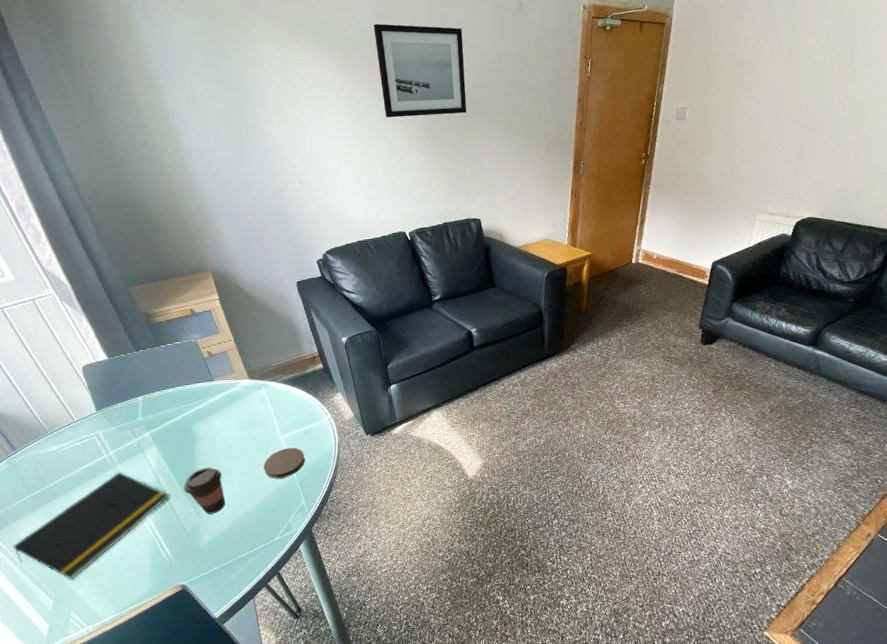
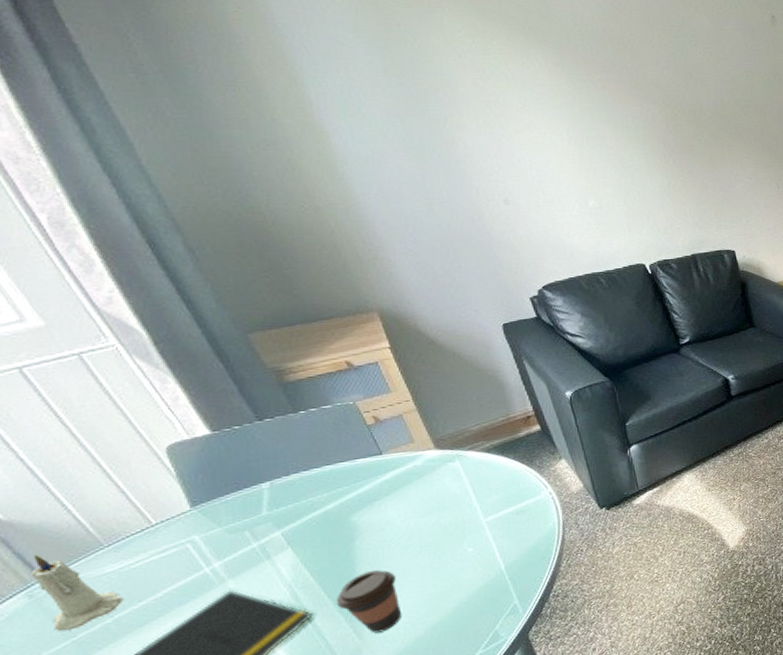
candle: none [10,435,59,489] -> present [31,554,123,632]
coaster: present [263,447,306,479] -> none [458,532,518,576]
wall art: present [373,23,467,118] -> none [599,21,716,132]

